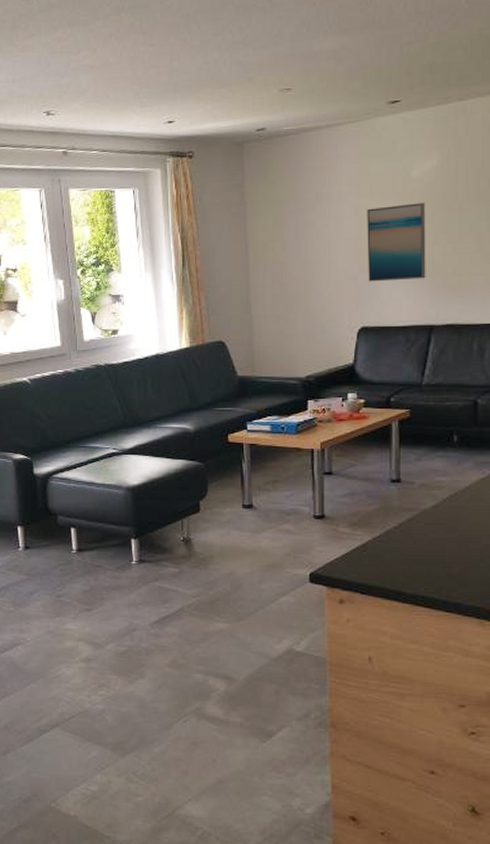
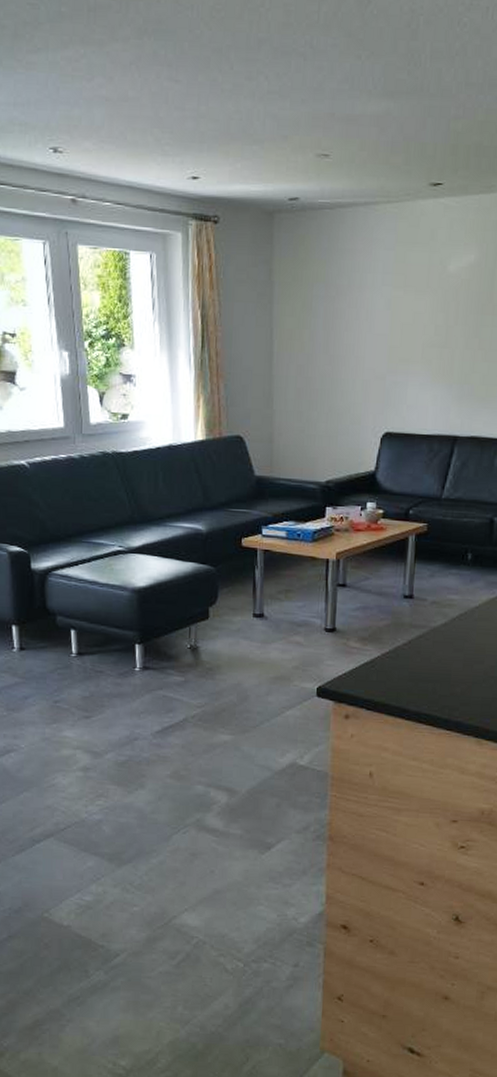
wall art: present [367,203,426,282] -> none [396,301,459,385]

